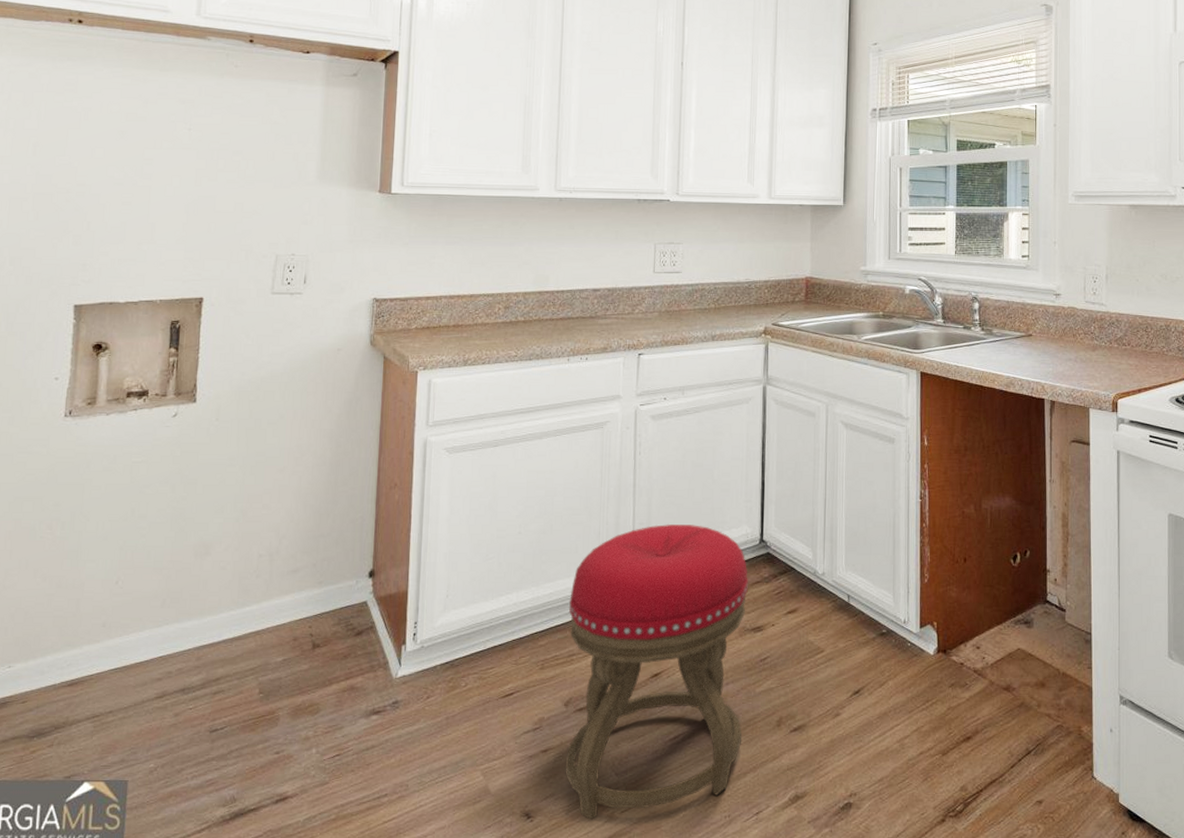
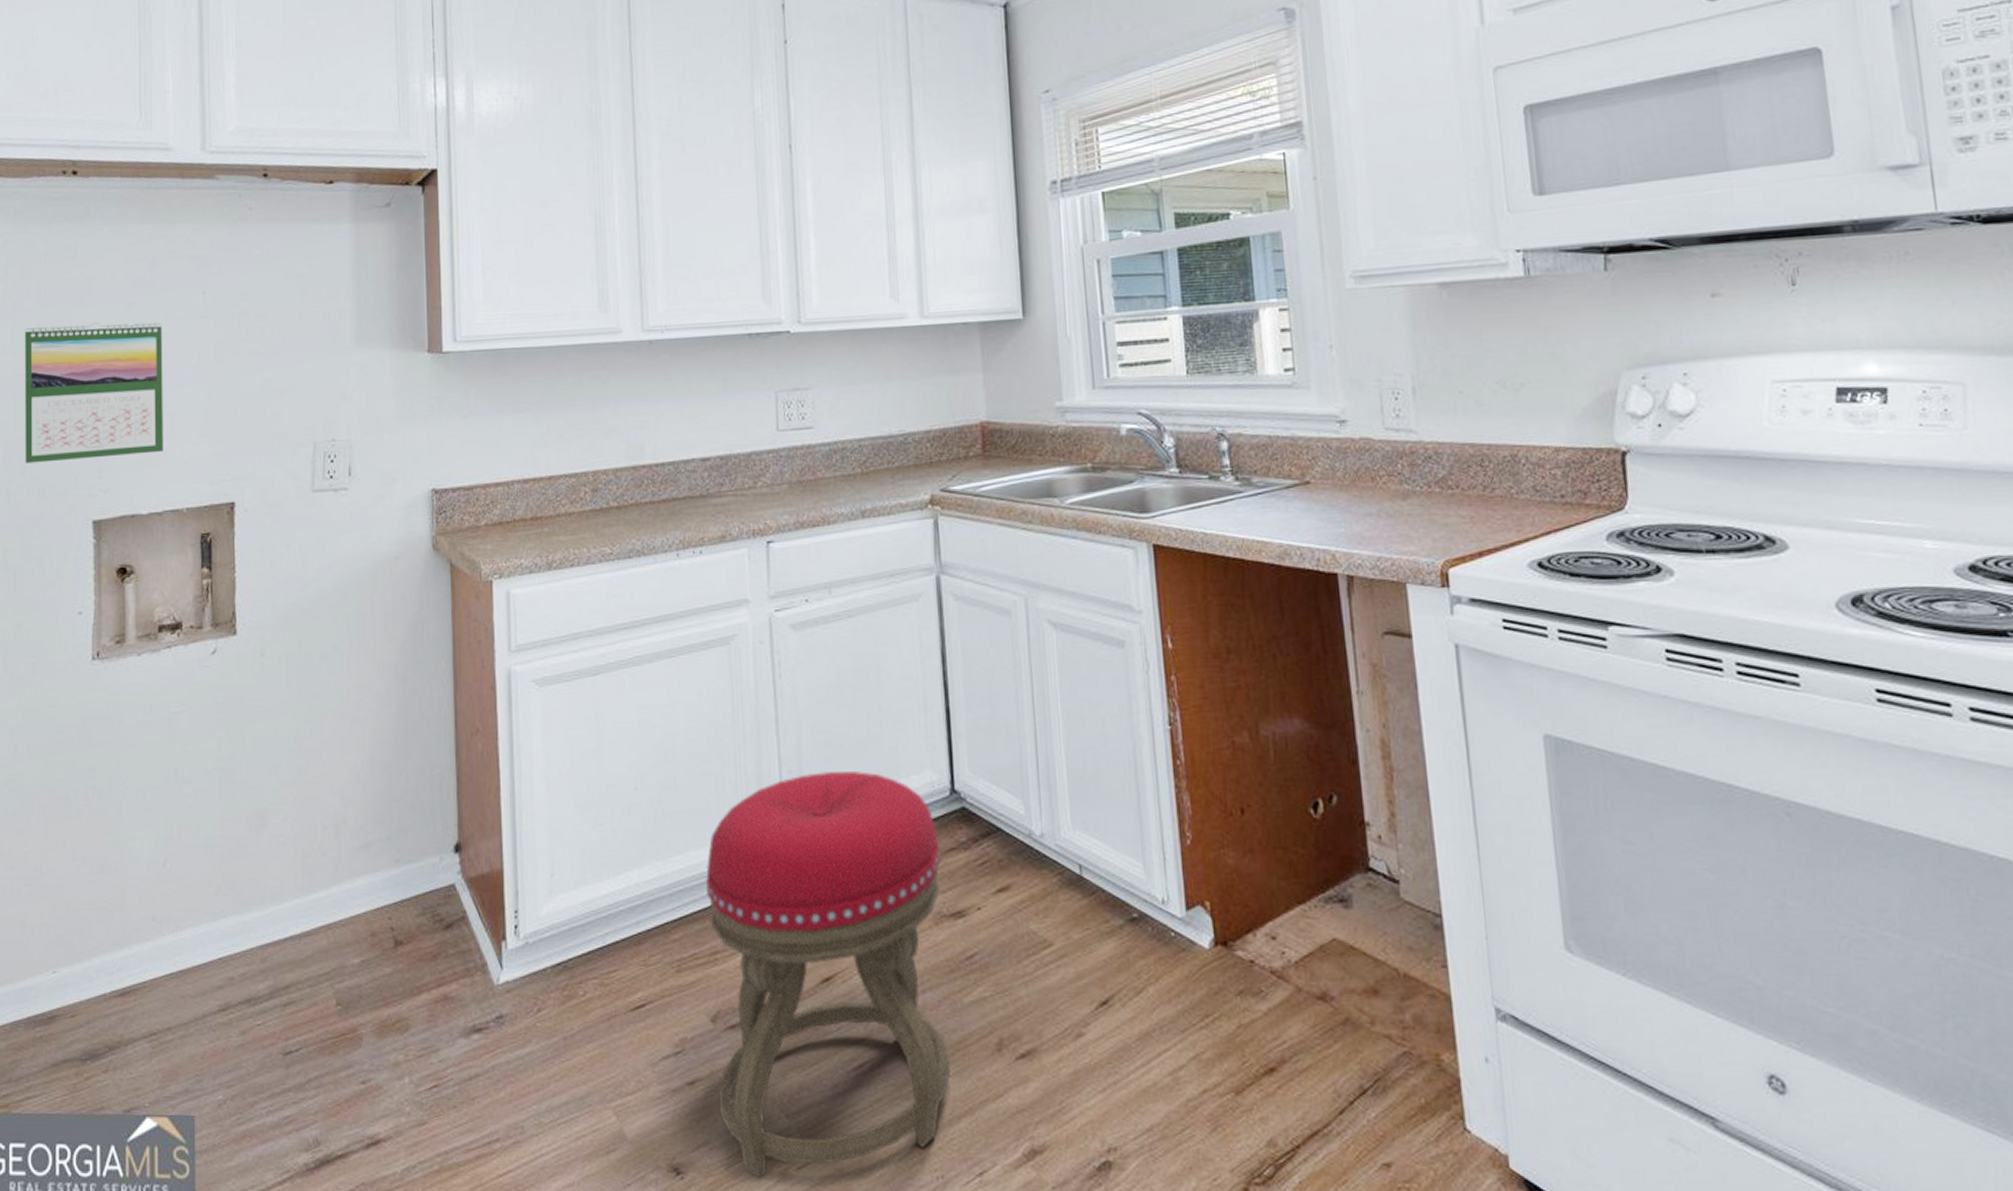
calendar: none [15,143,150,255] -> present [25,322,164,464]

